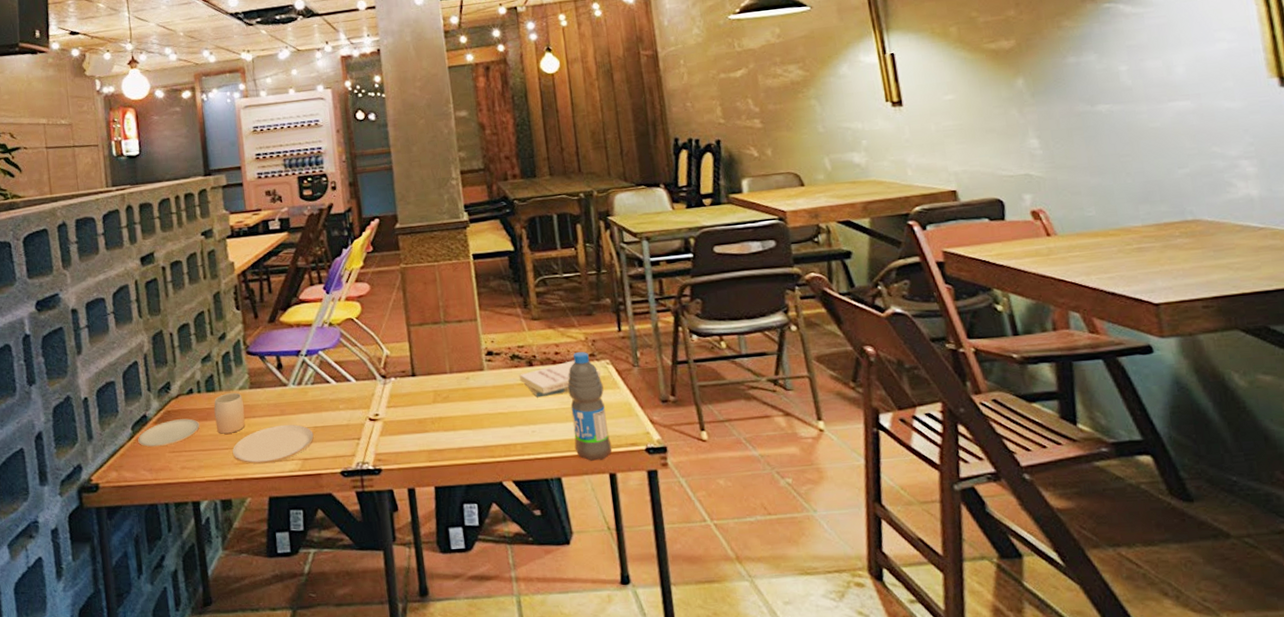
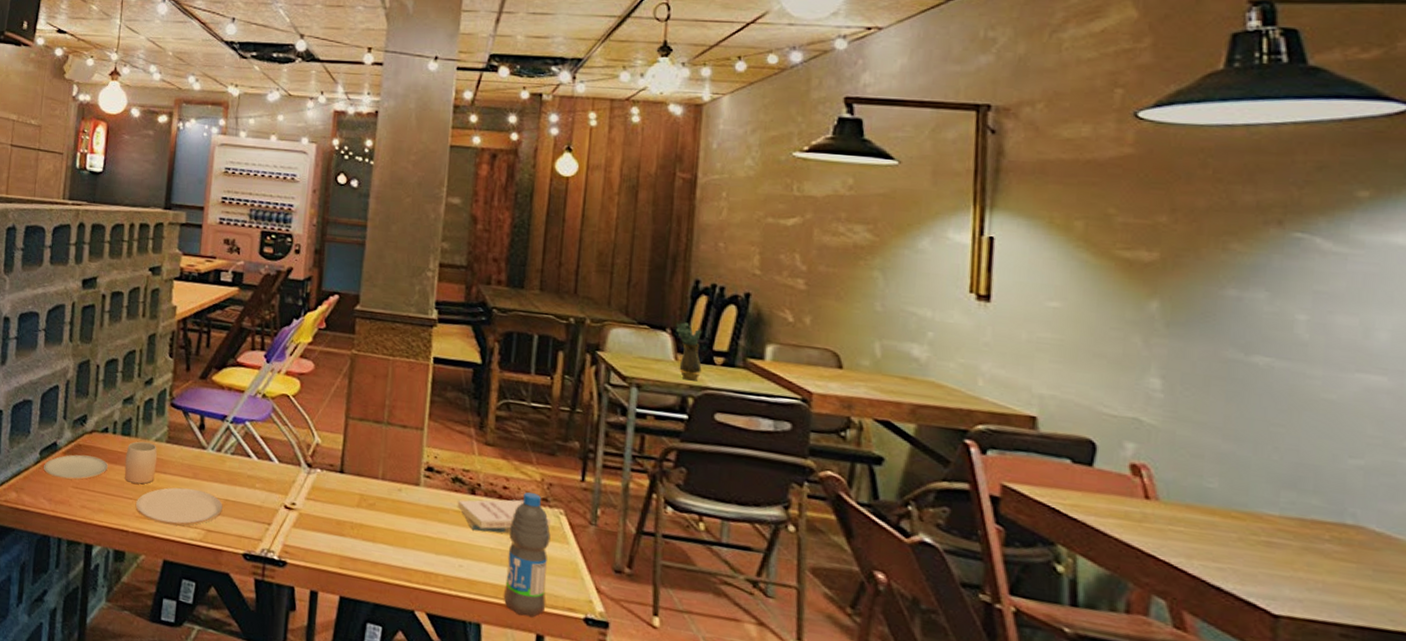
vase: none [665,174,696,224] -> present [675,318,702,381]

